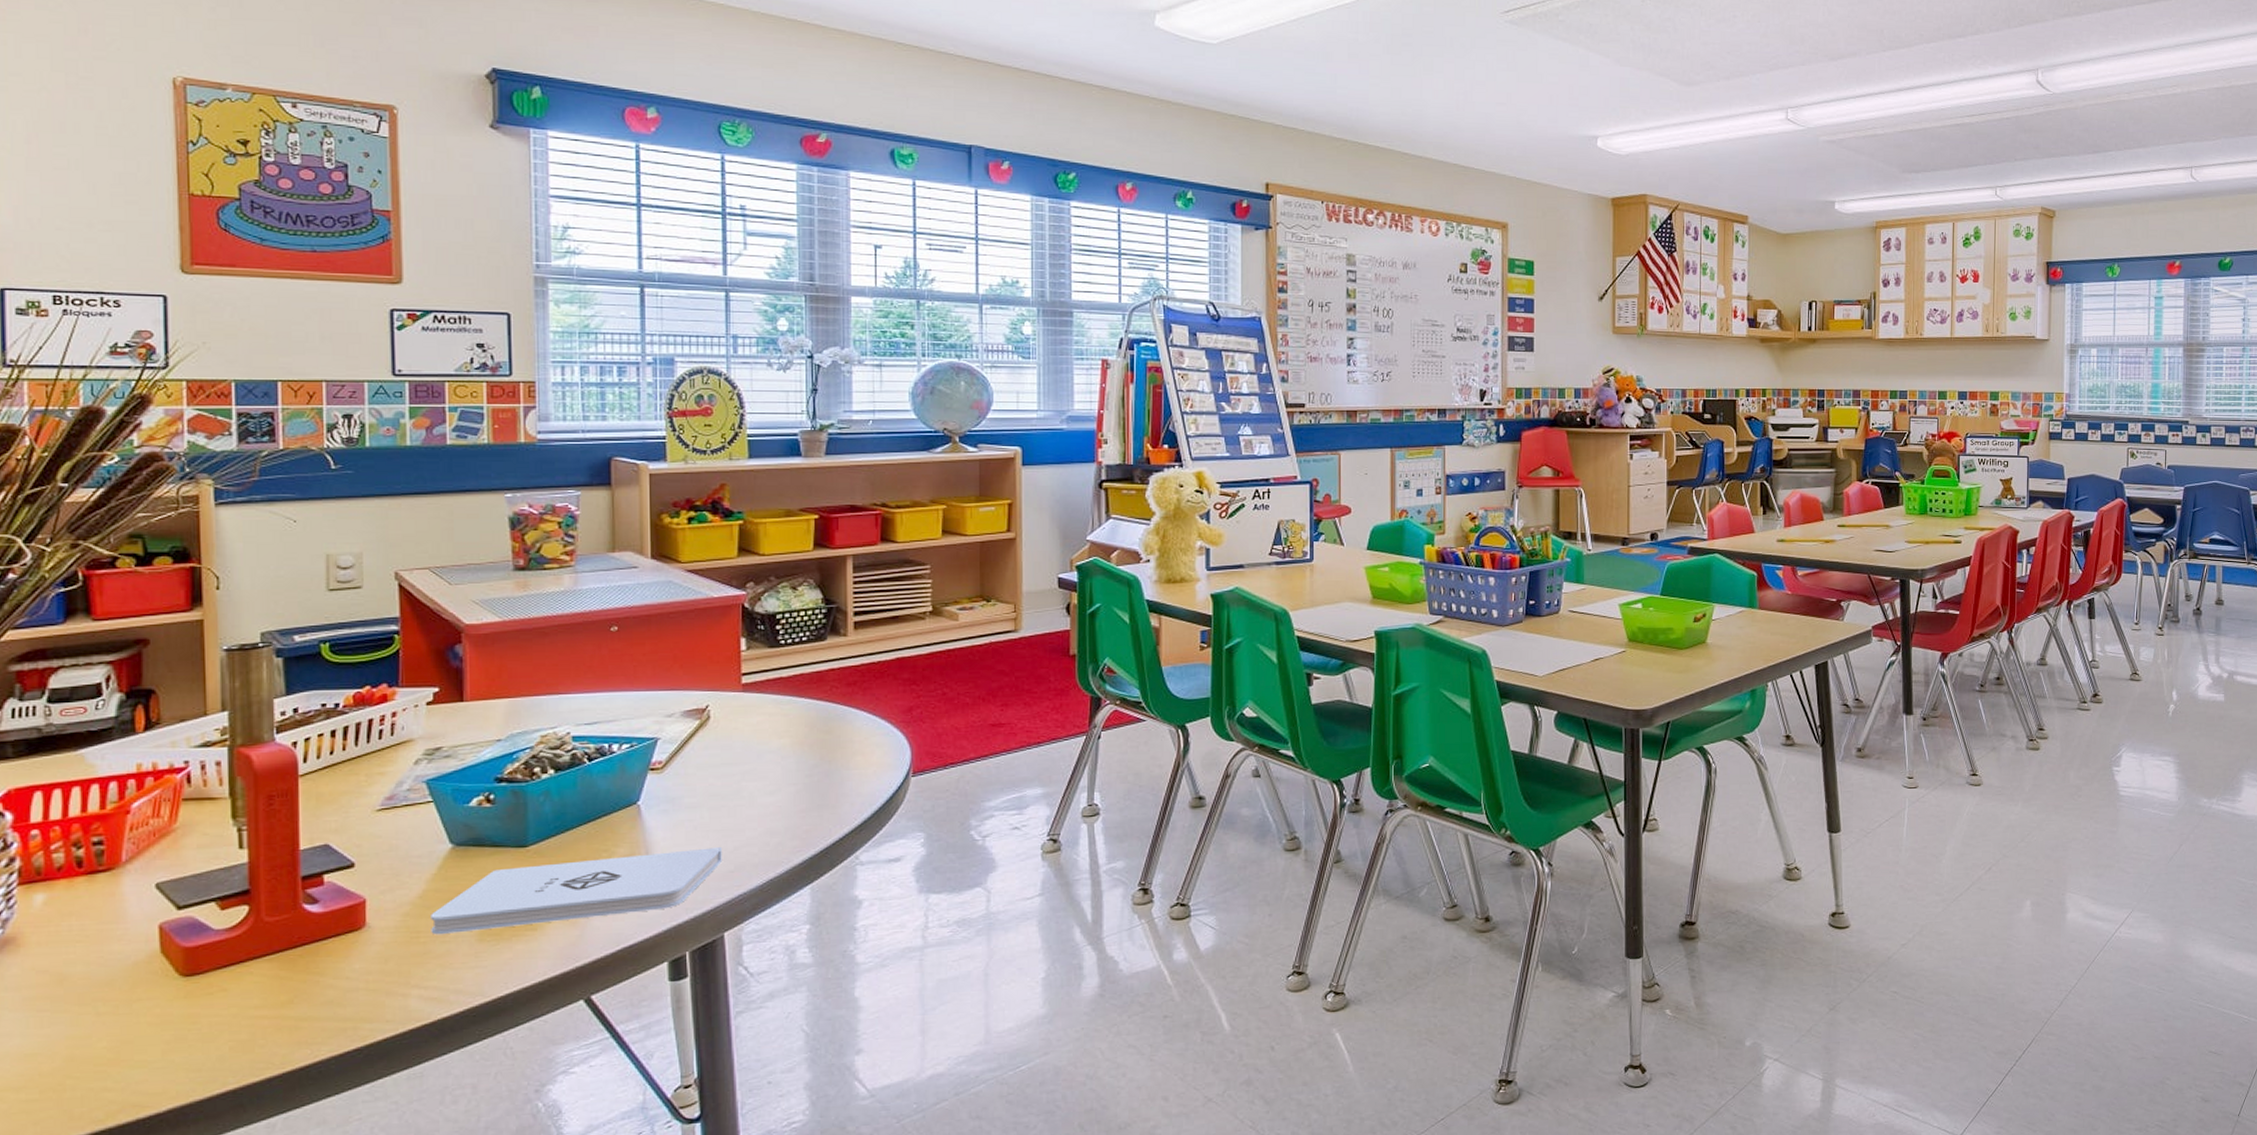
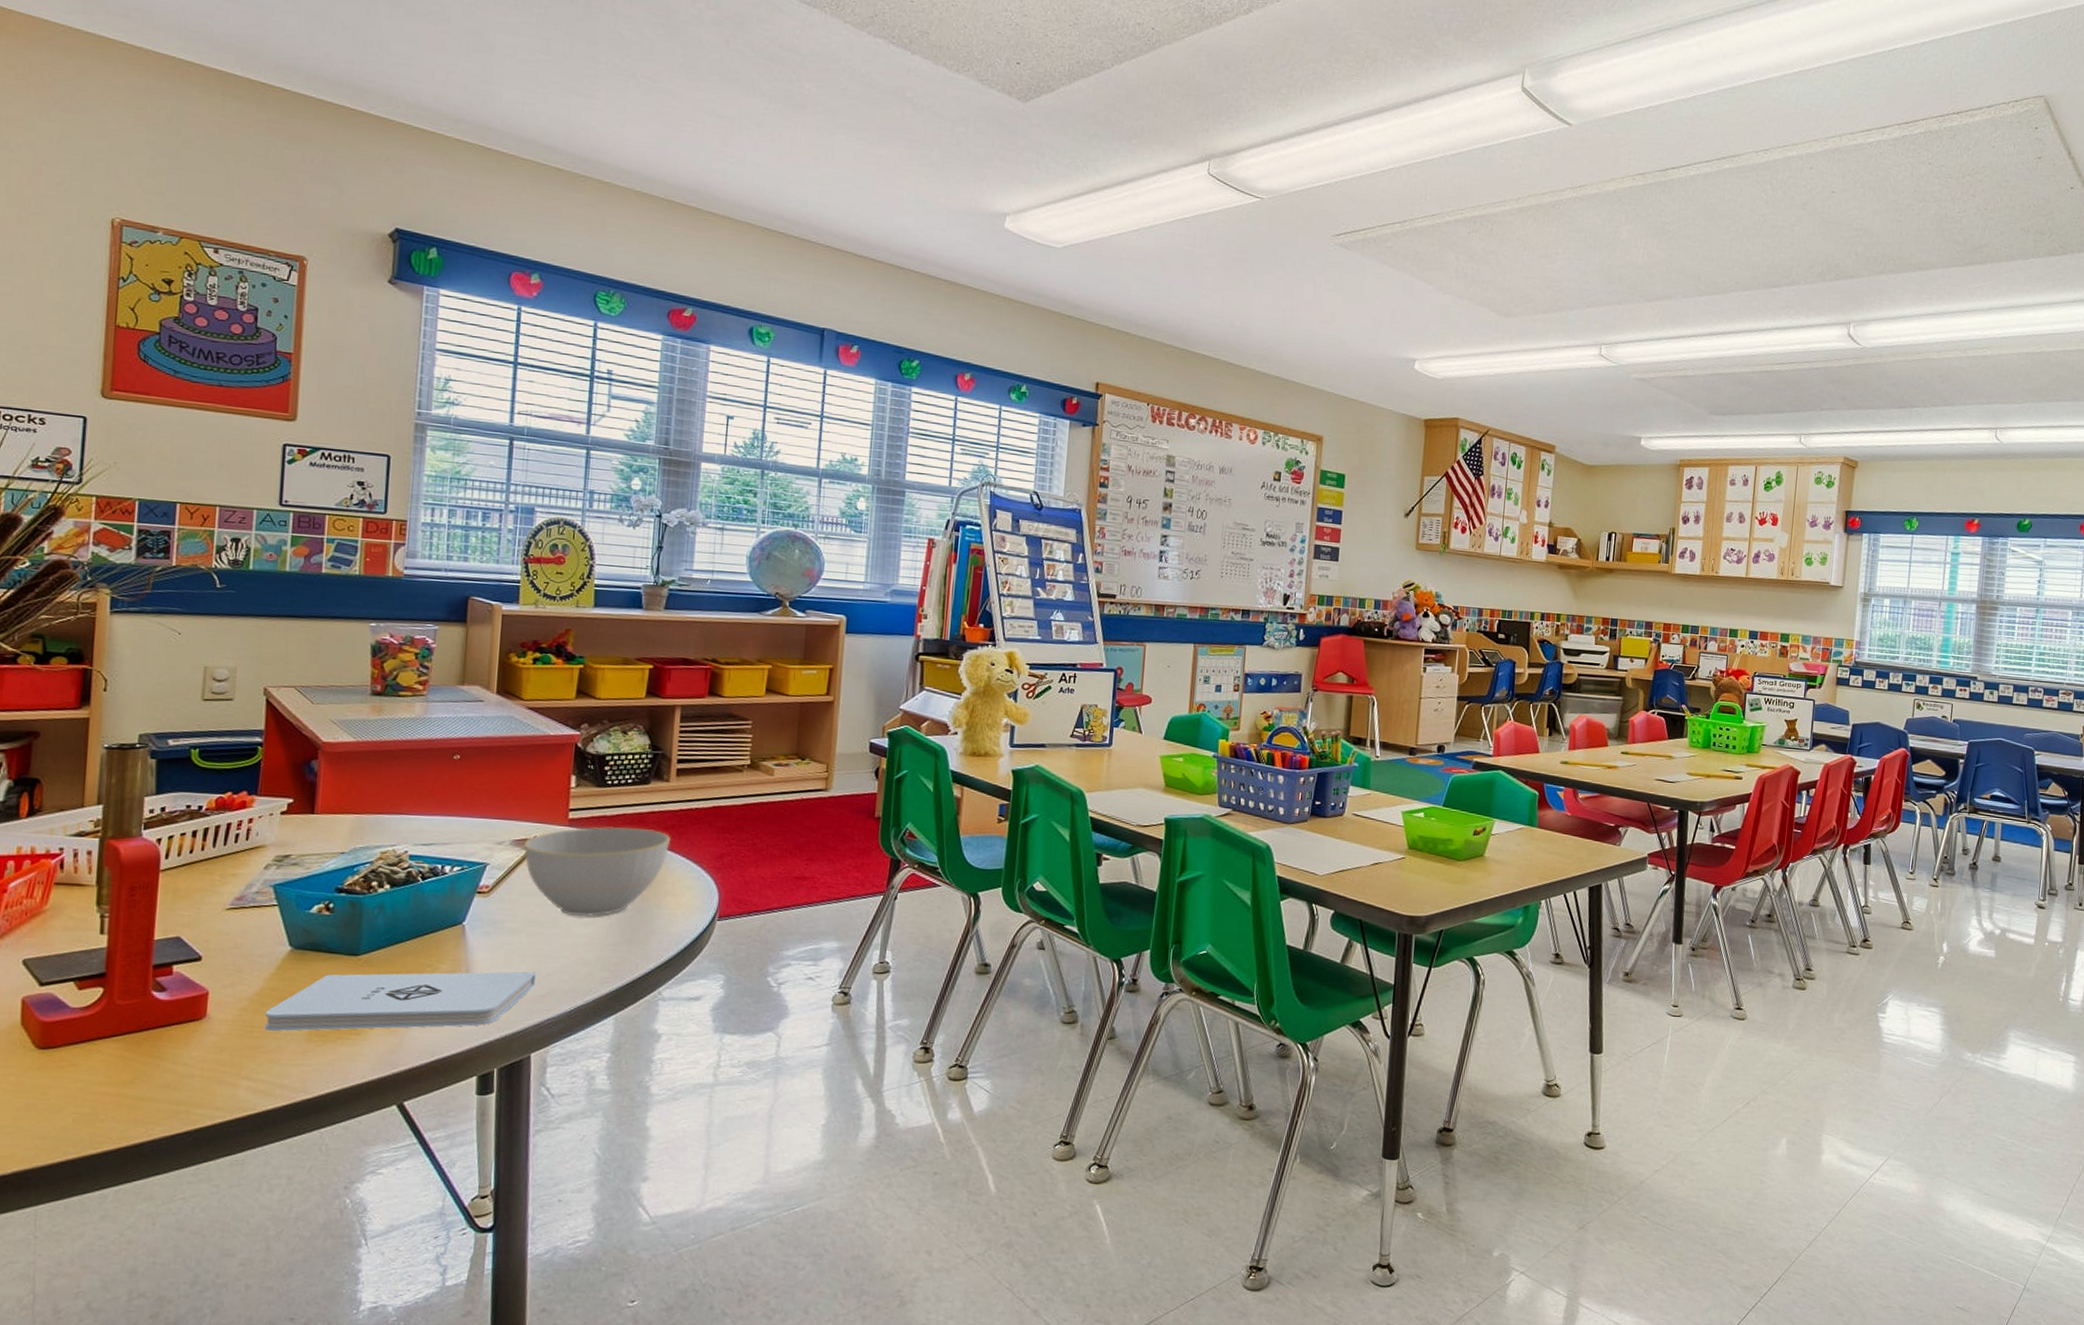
bowl: none [696,687,853,786] -> present [523,826,670,917]

